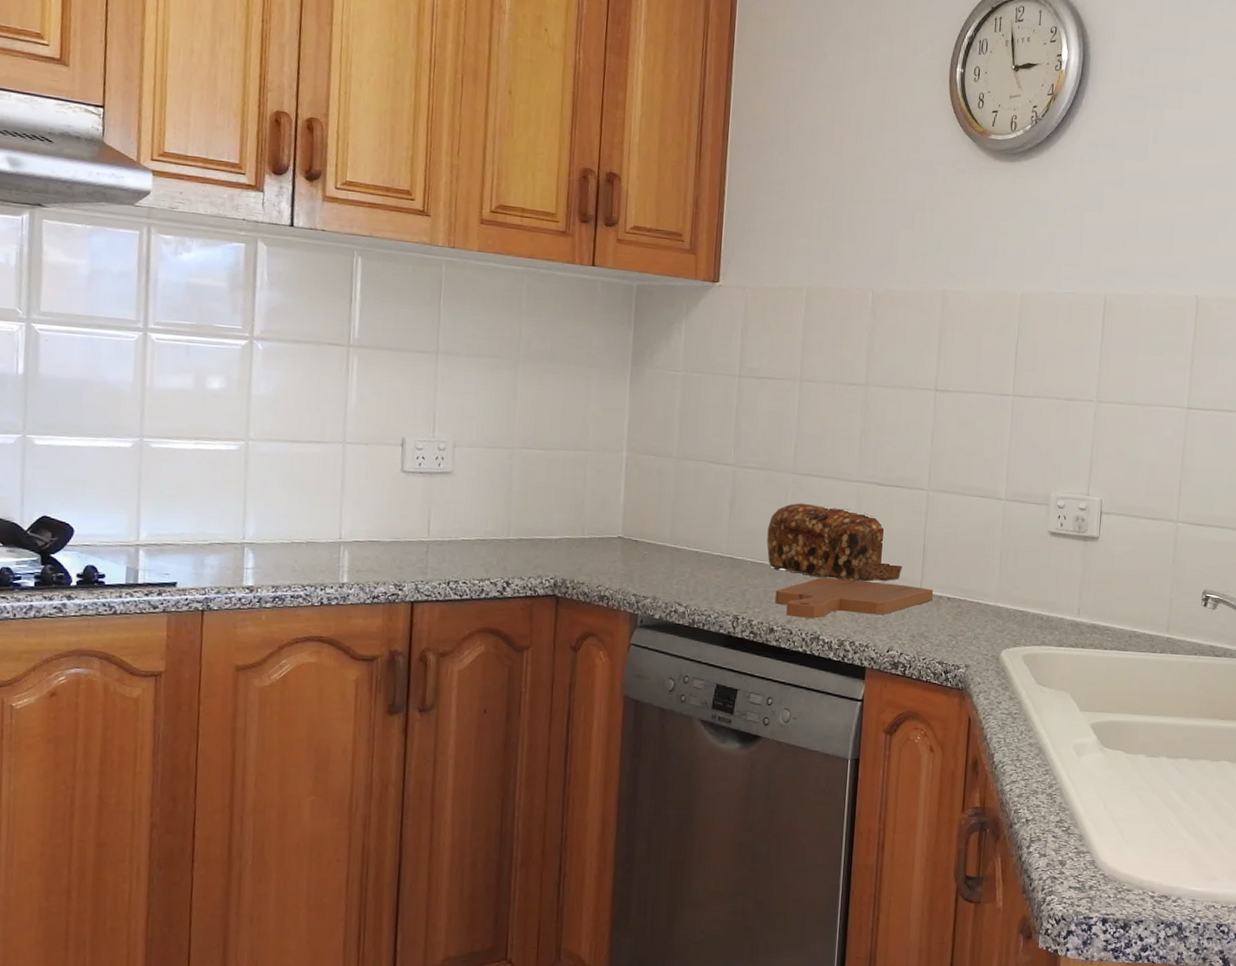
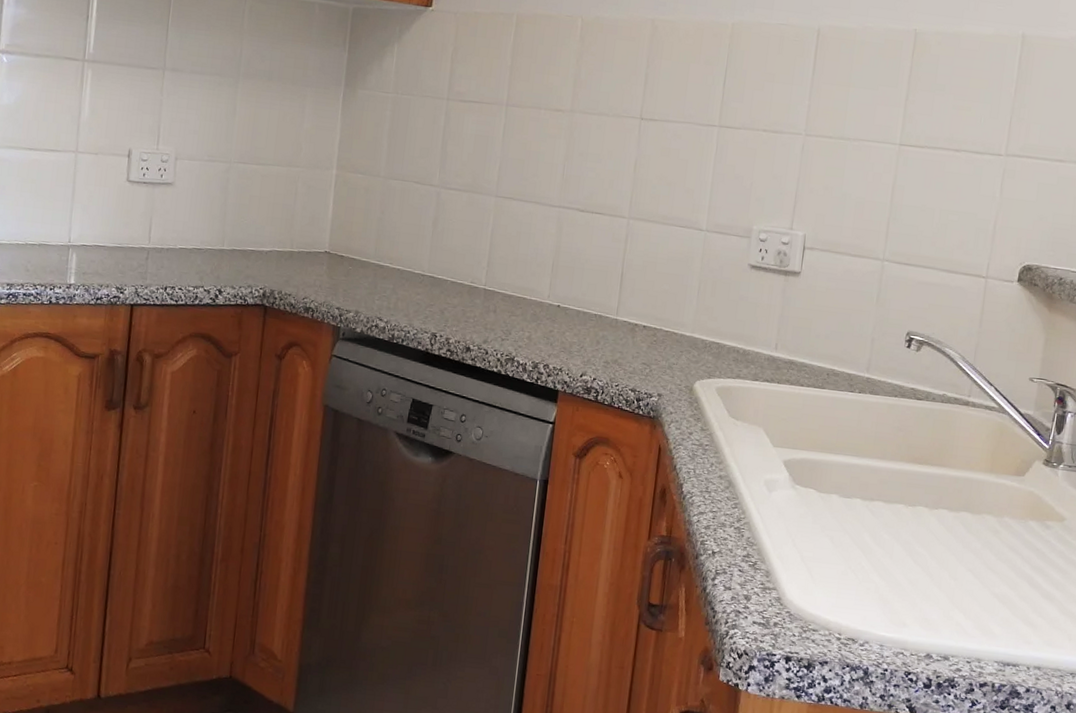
bread loaf: present [766,503,902,582] -> none [467,225,600,307]
cutting board: present [775,577,933,619] -> none [472,300,629,340]

